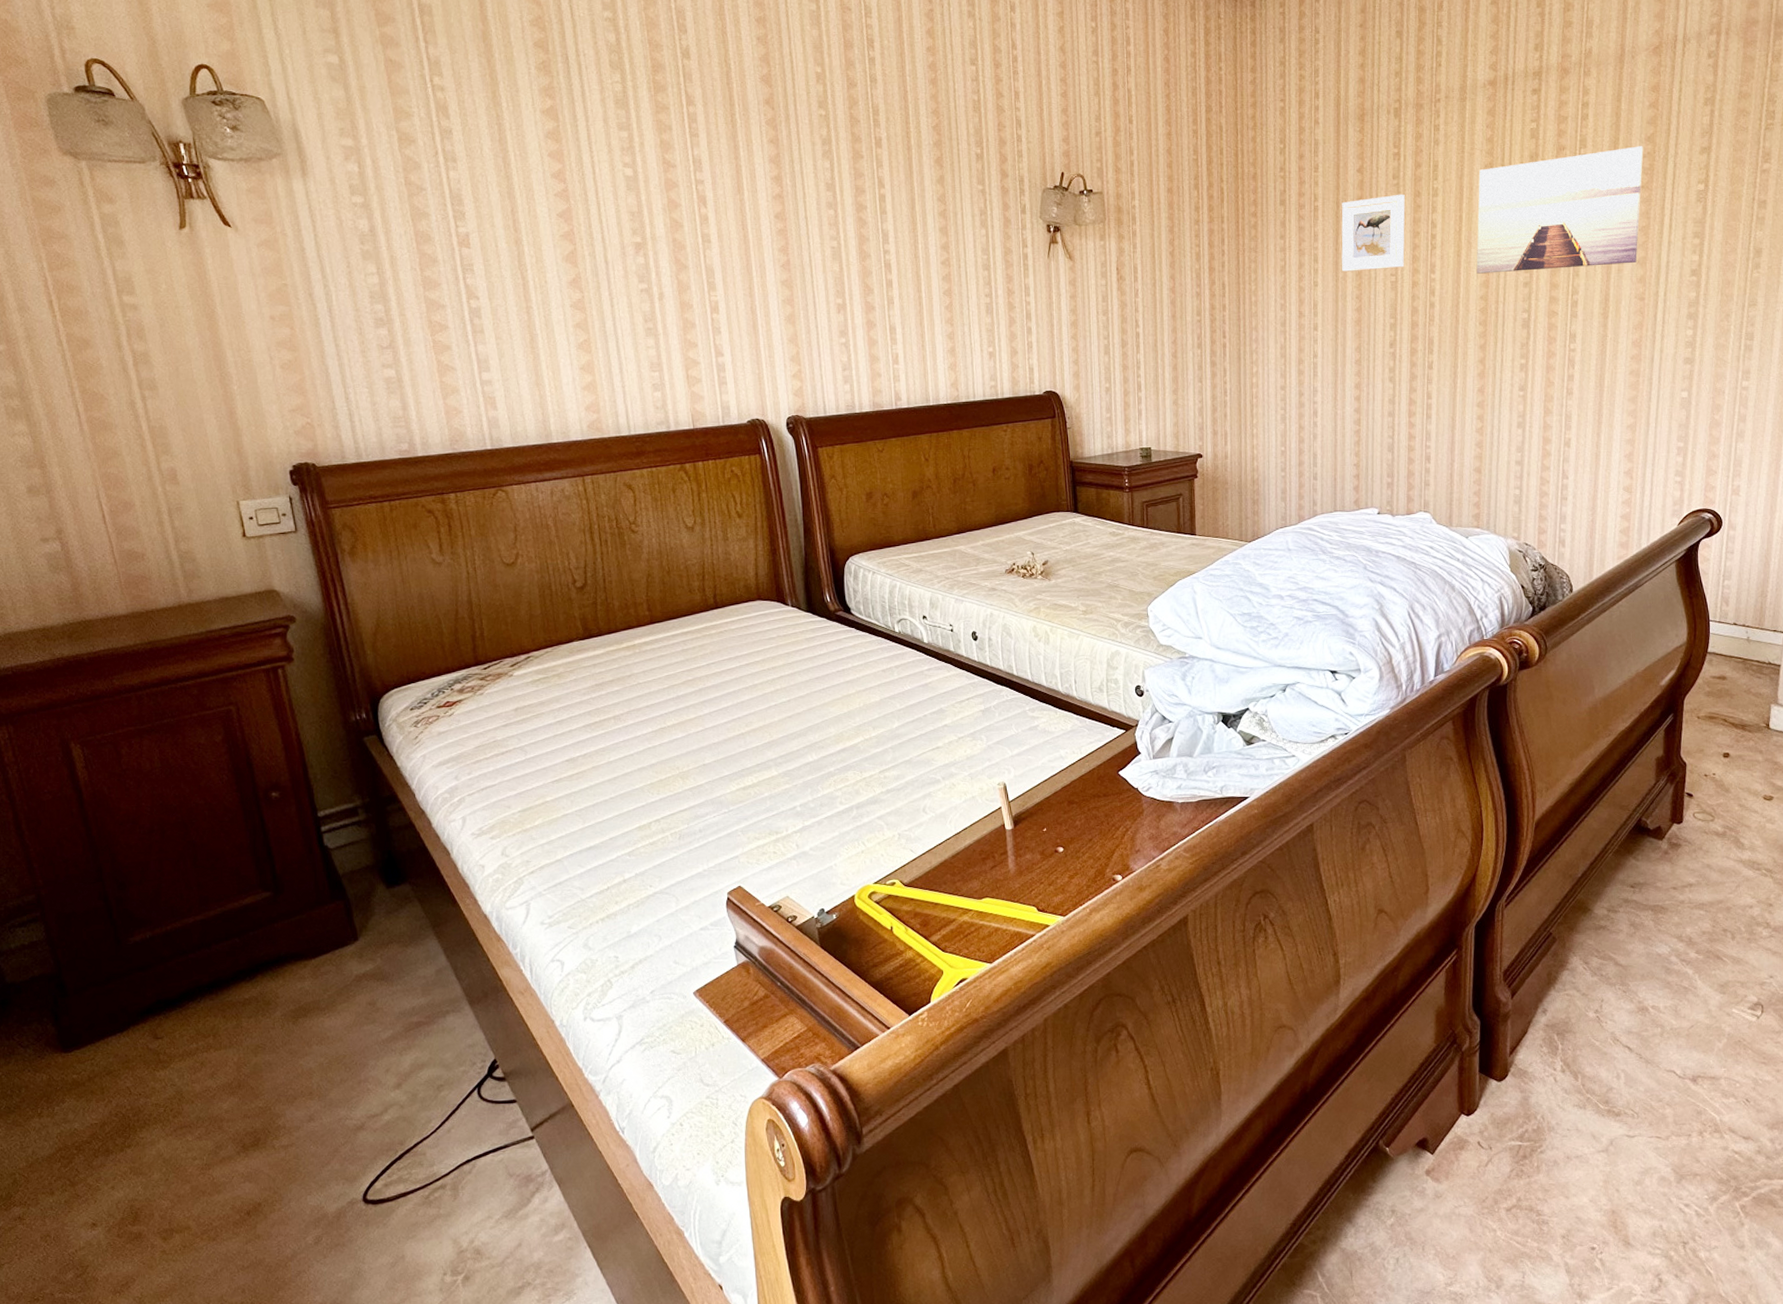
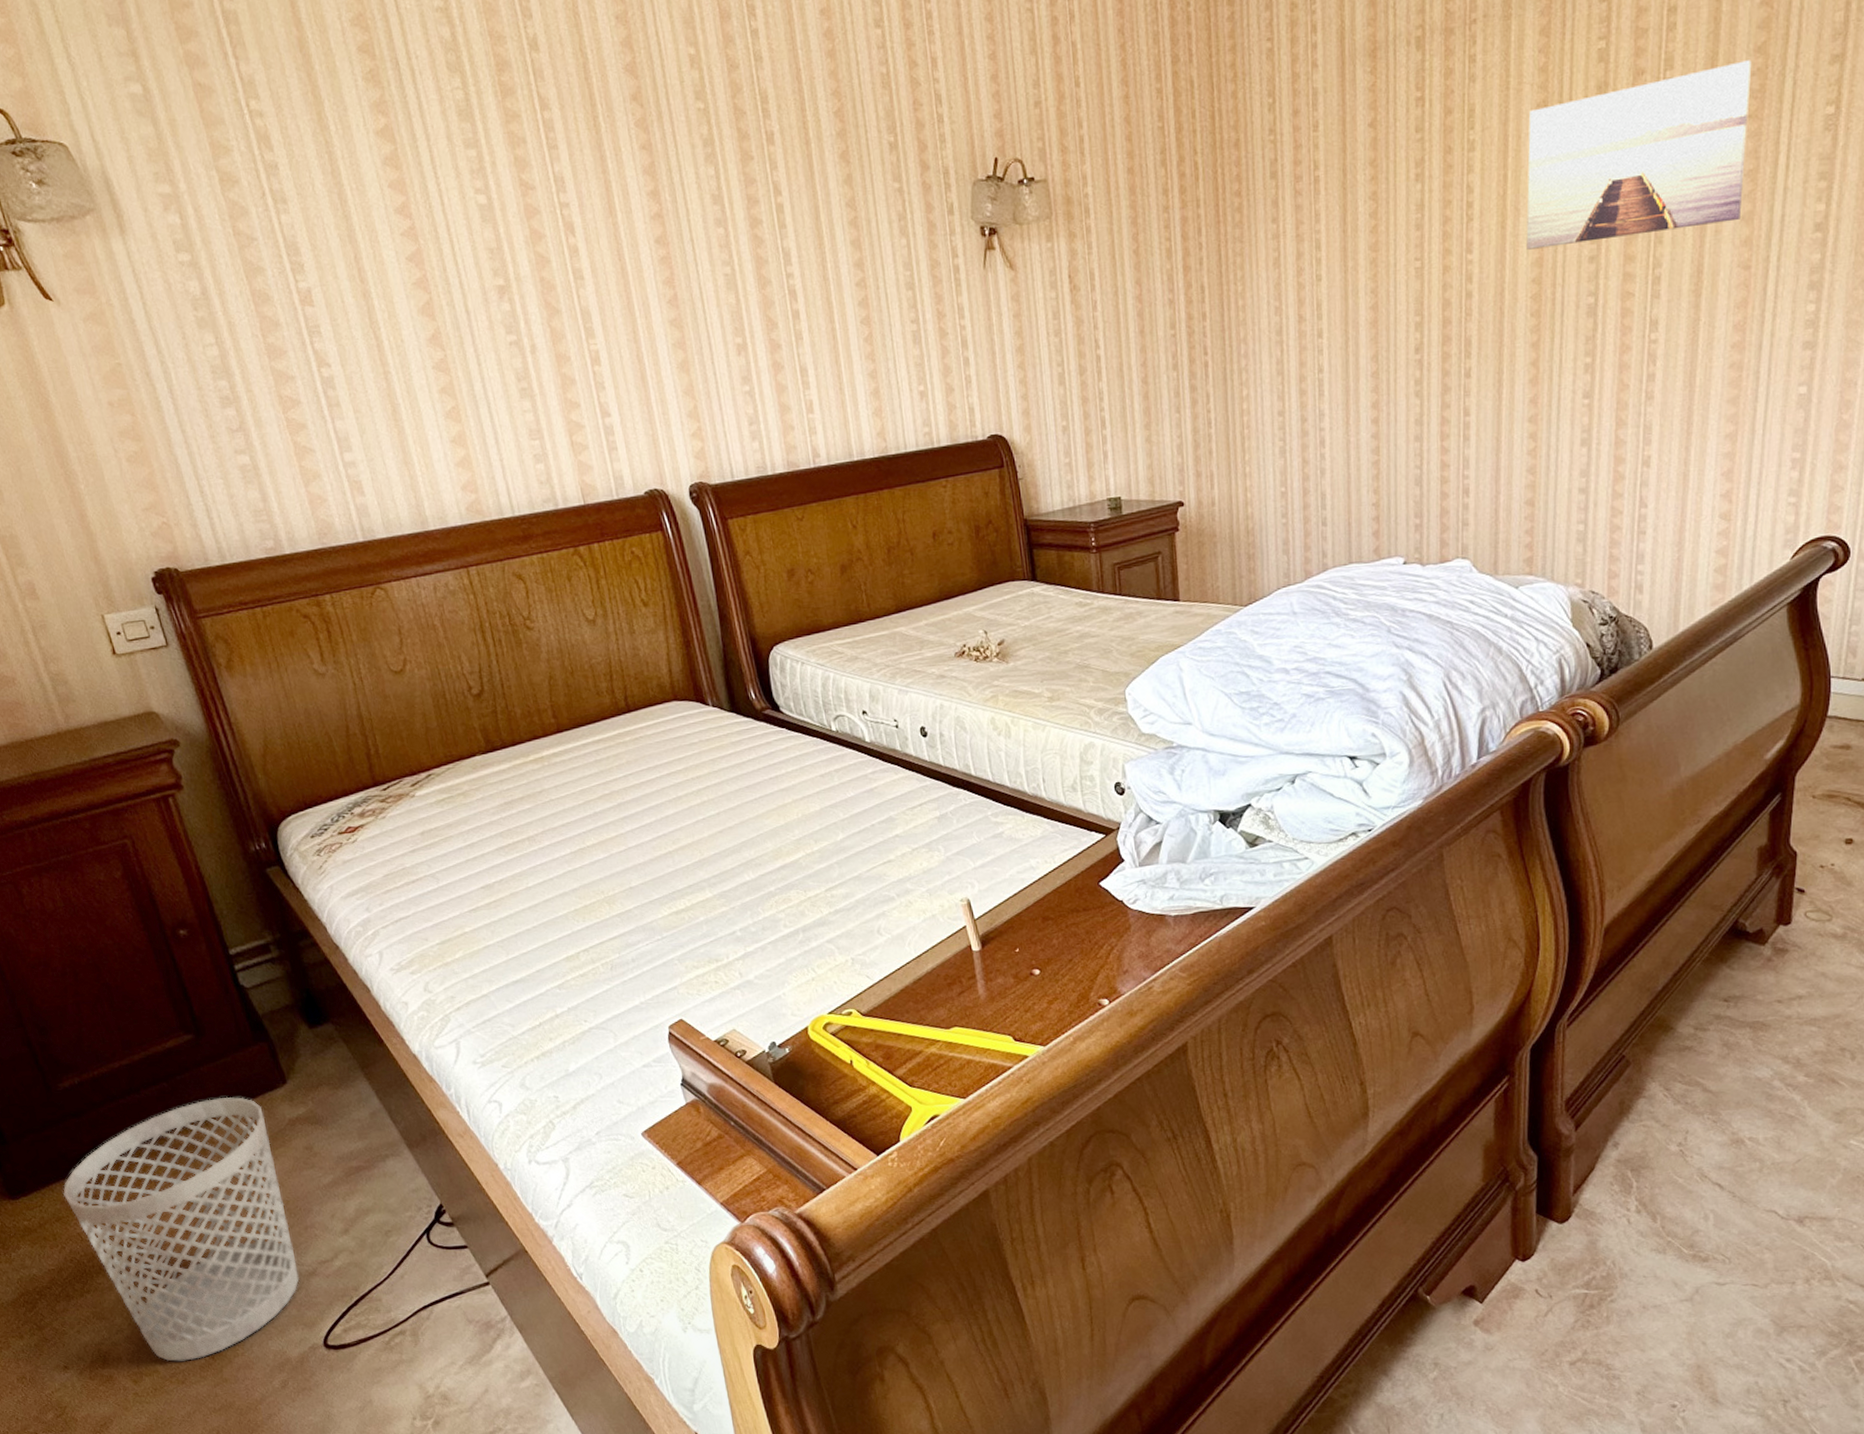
wastebasket: none [118,952,346,1218] -> present [63,1096,300,1361]
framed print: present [1341,194,1405,272] -> none [1349,151,1433,260]

